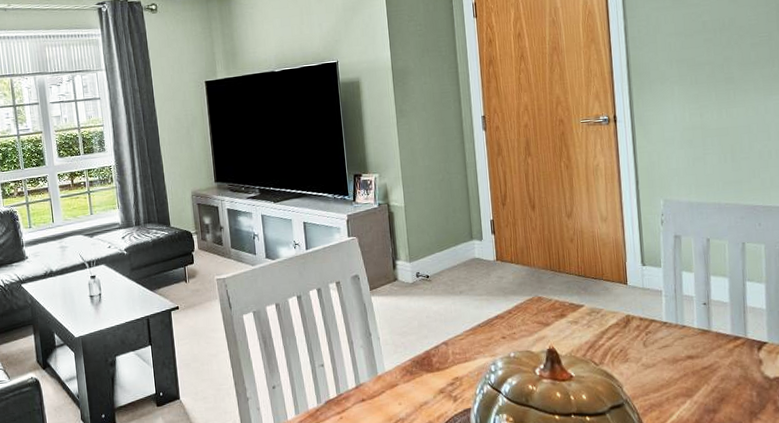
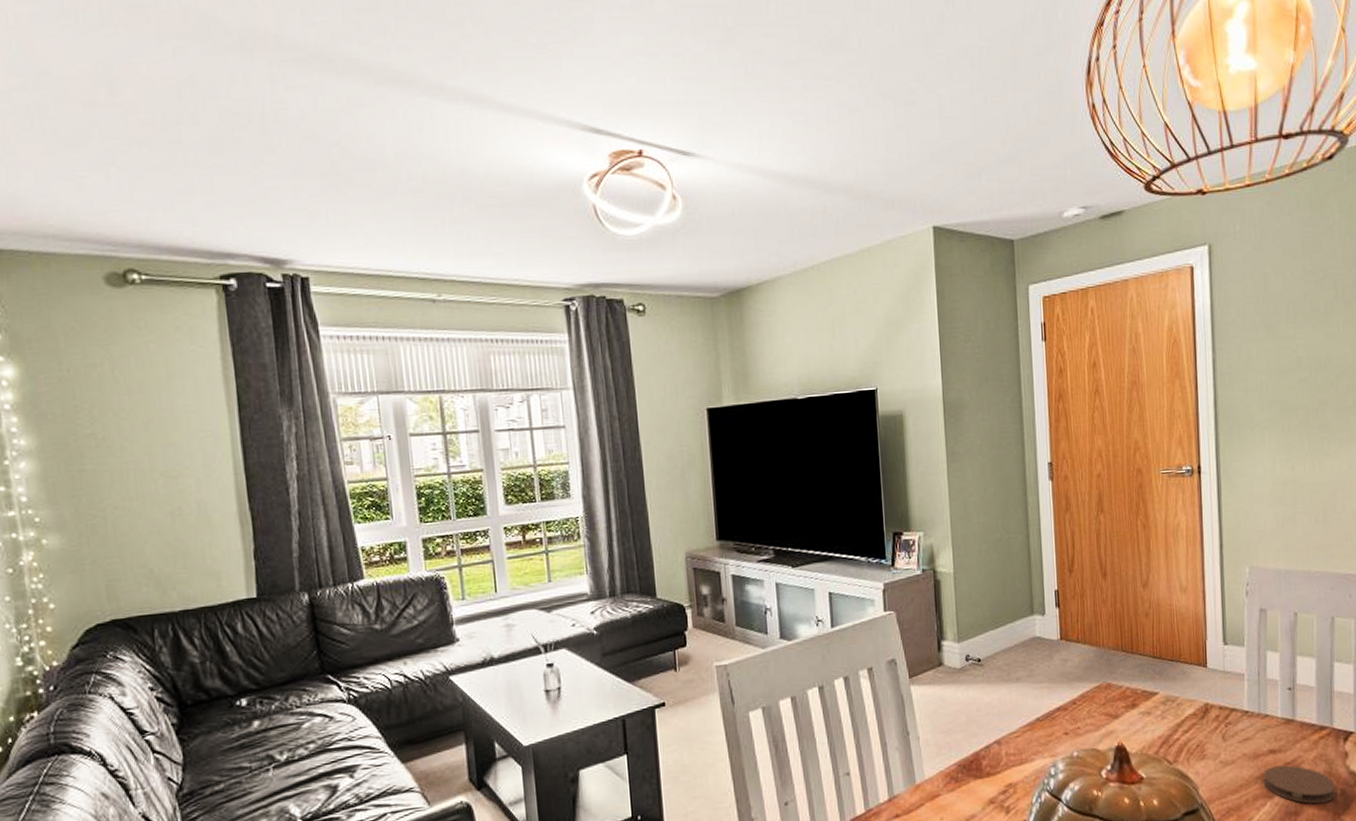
coaster: none [683,369,752,404] -> present [1264,765,1336,804]

